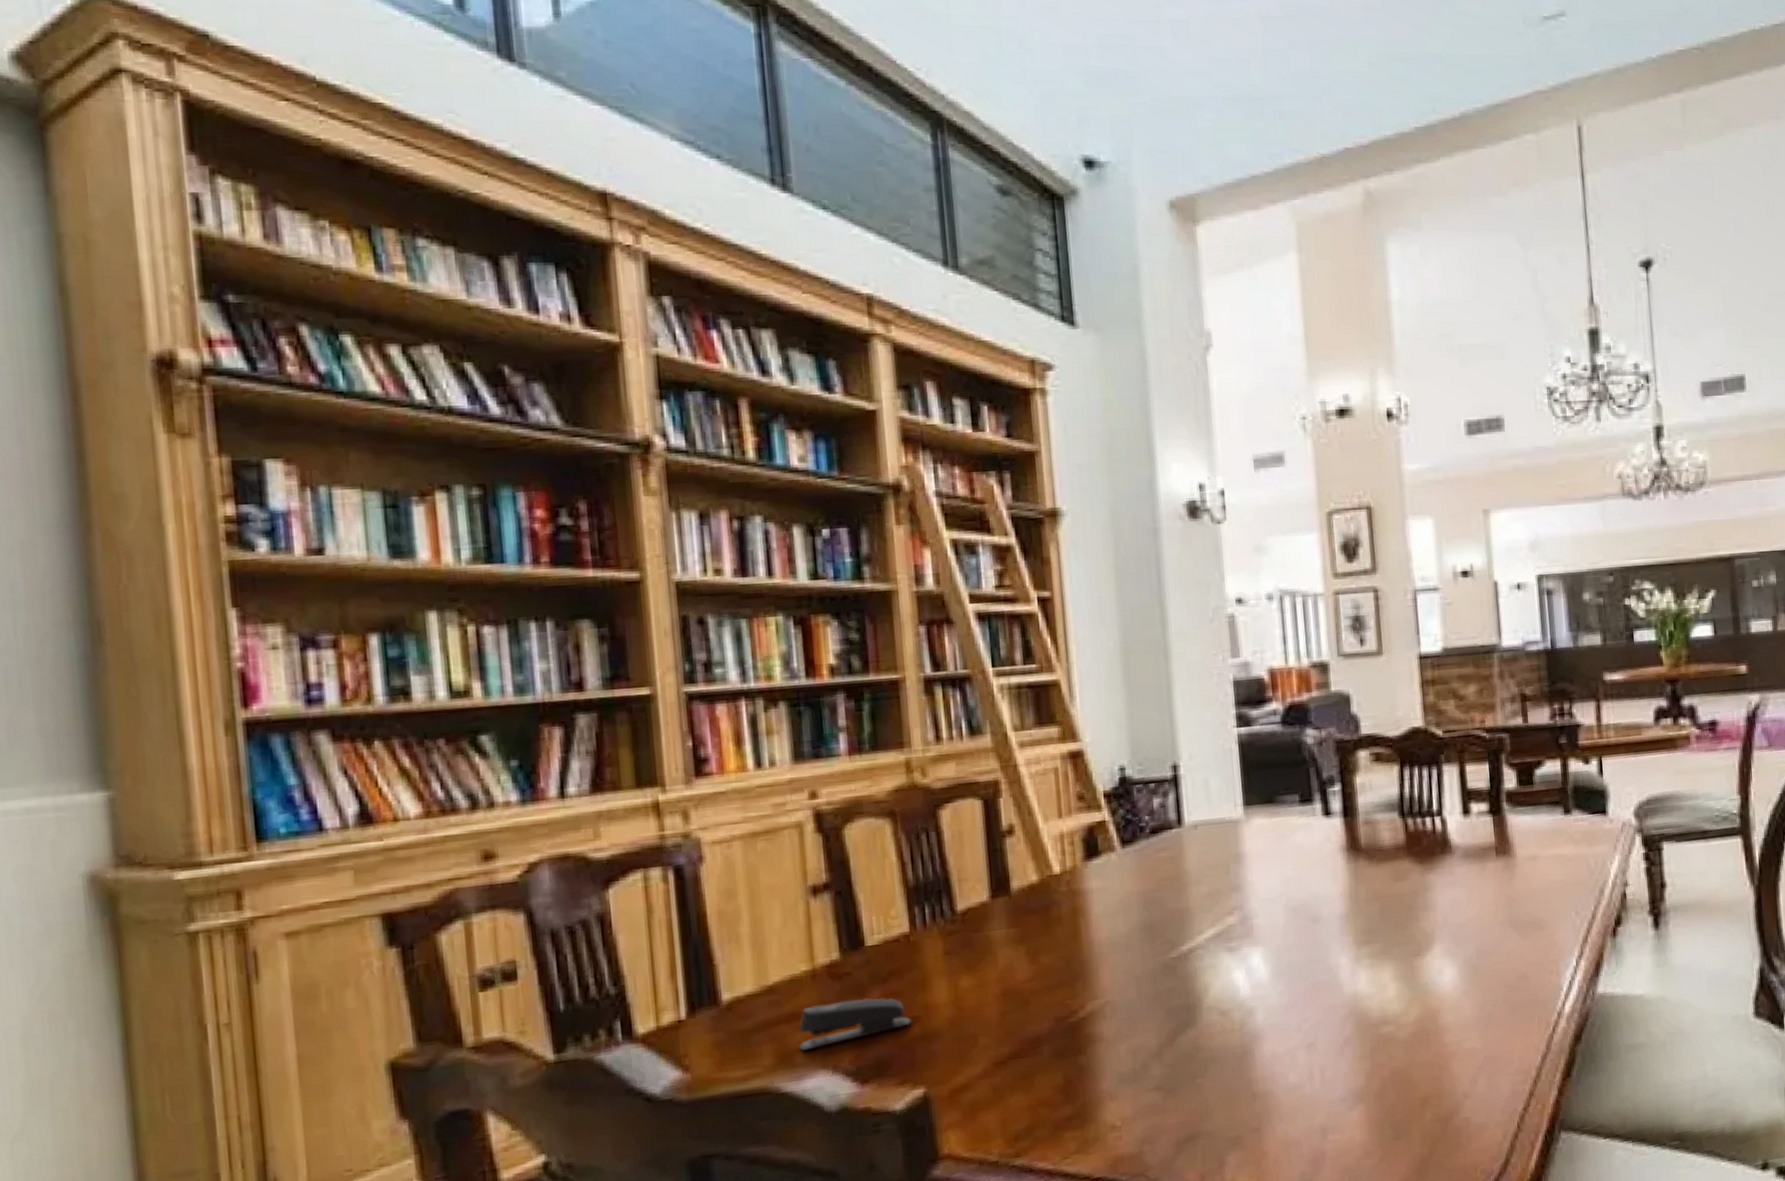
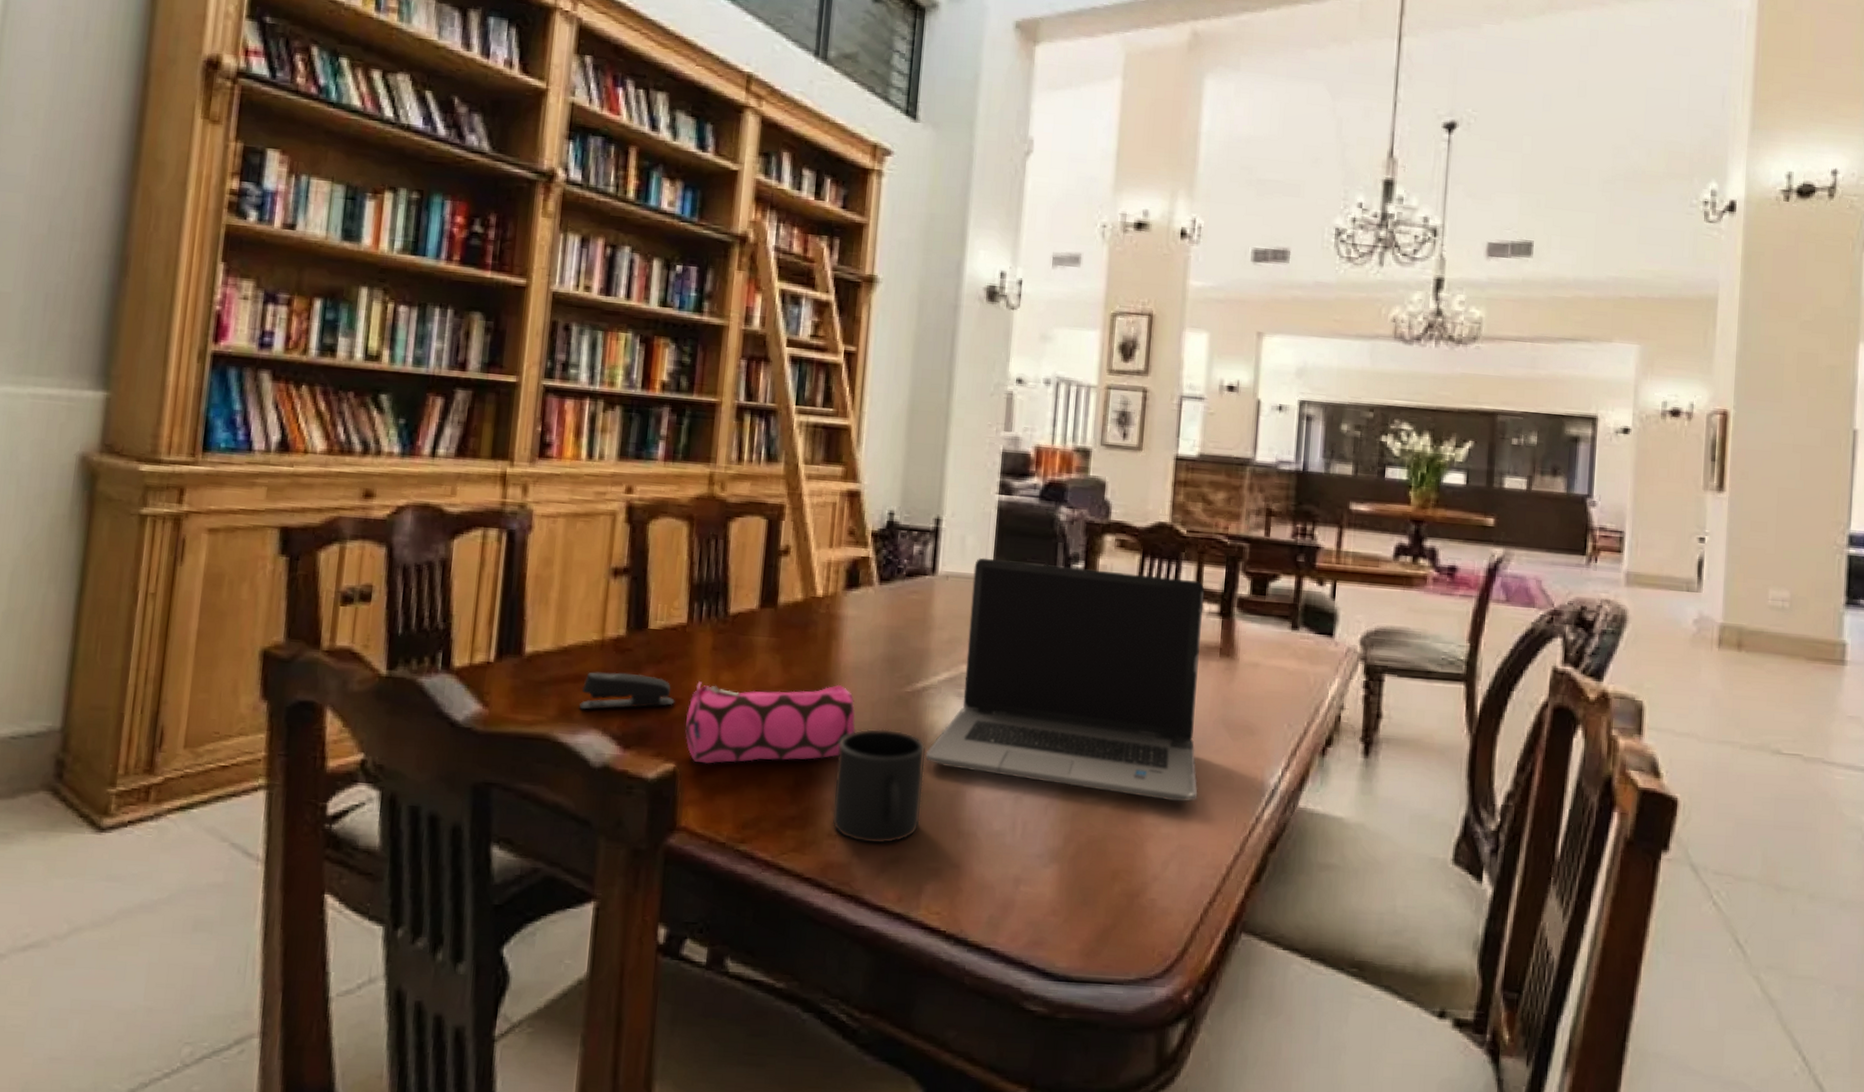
pencil case: none [928,964,1123,1082] -> present [684,681,856,764]
mug: none [1106,1000,1210,1128] -> present [831,728,926,845]
laptop computer: none [1204,782,1496,1028] -> present [925,557,1205,802]

